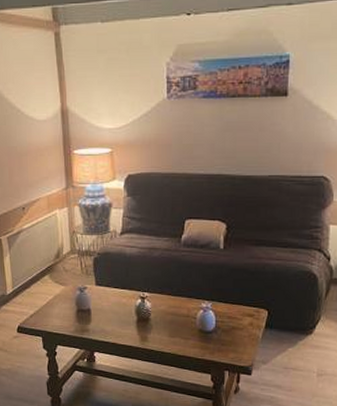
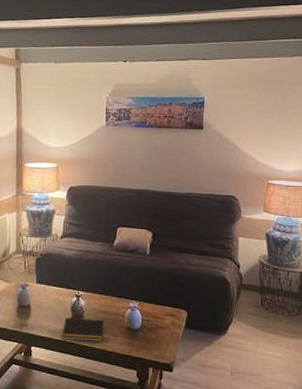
notepad: none [126,321,174,346] -> present [61,317,104,342]

